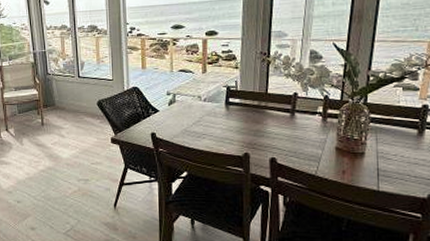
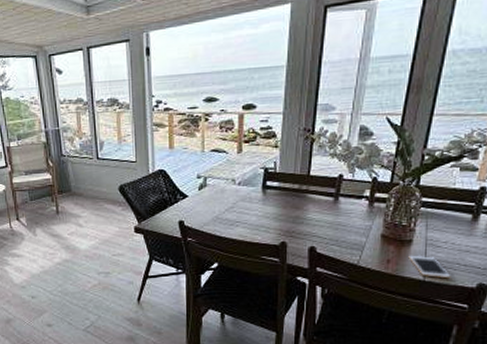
cell phone: none [362,166,403,189] -> present [408,255,451,279]

